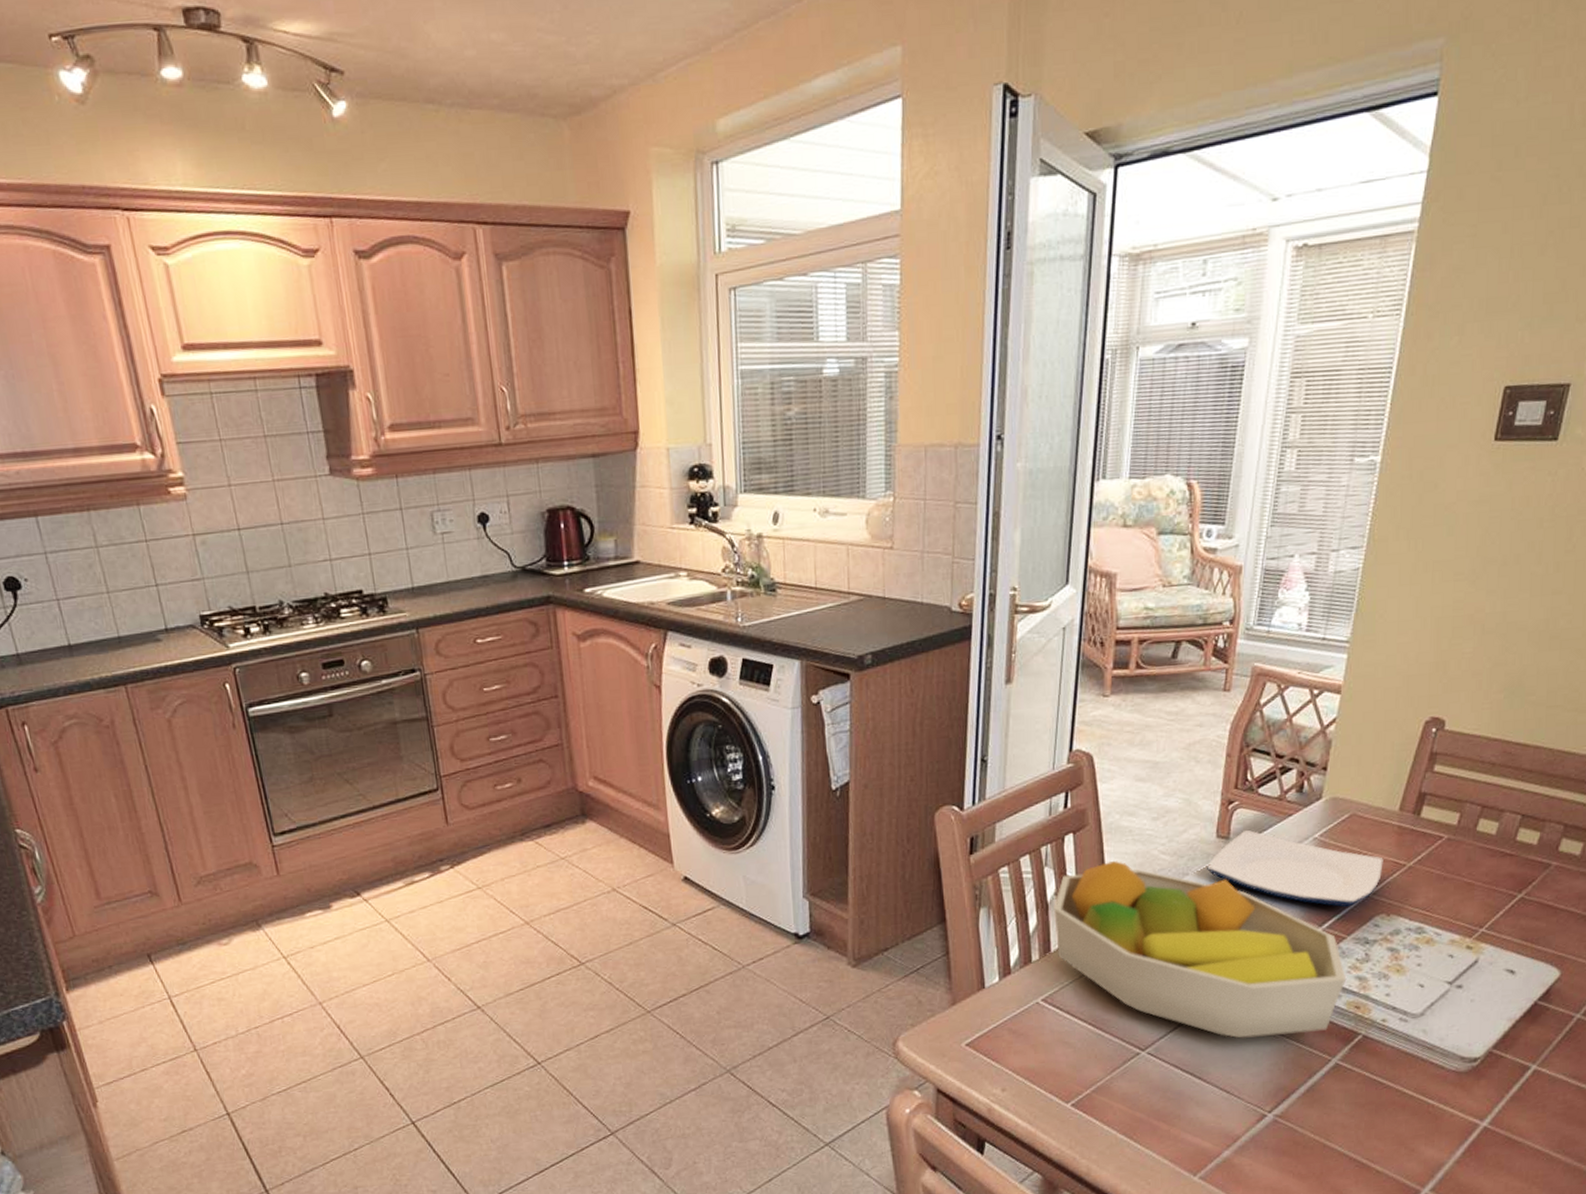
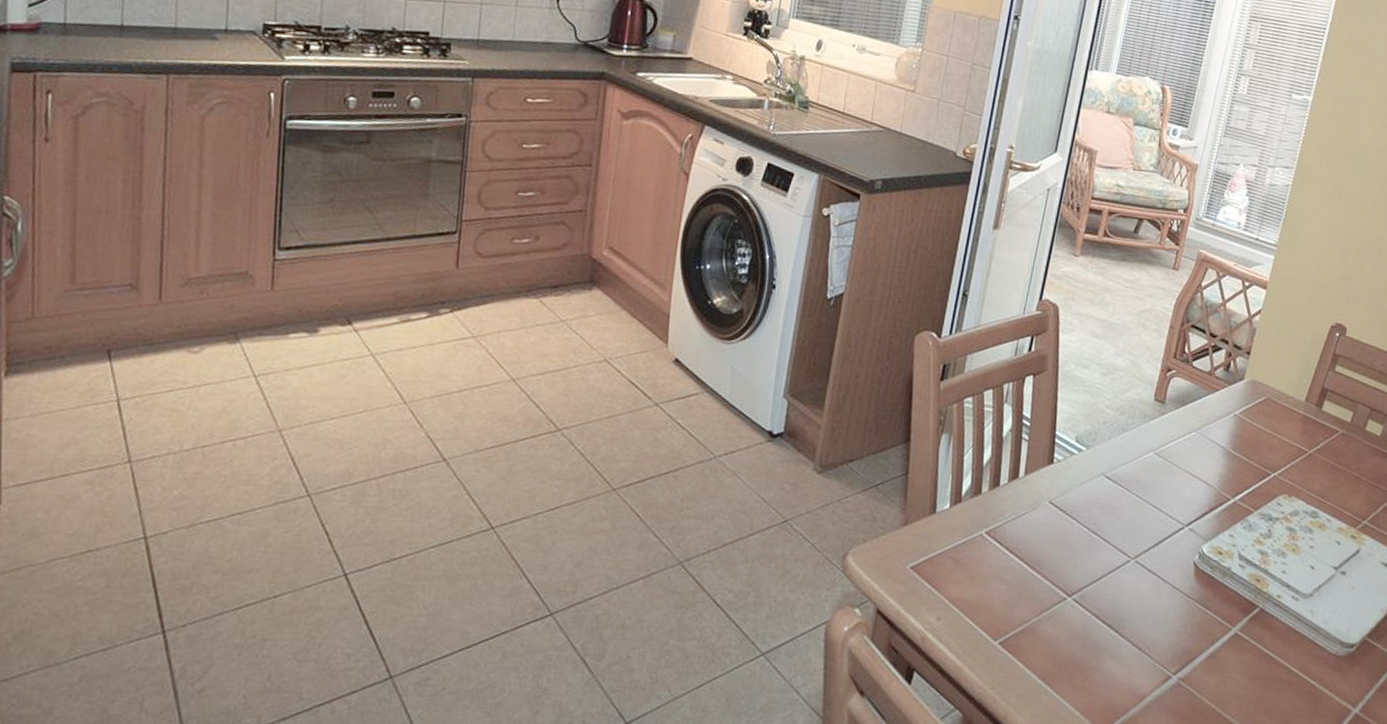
fruit bowl: present [1054,861,1347,1038] -> none [1005,408,1251,599]
plate: present [1207,829,1383,908] -> none [1143,397,1290,484]

